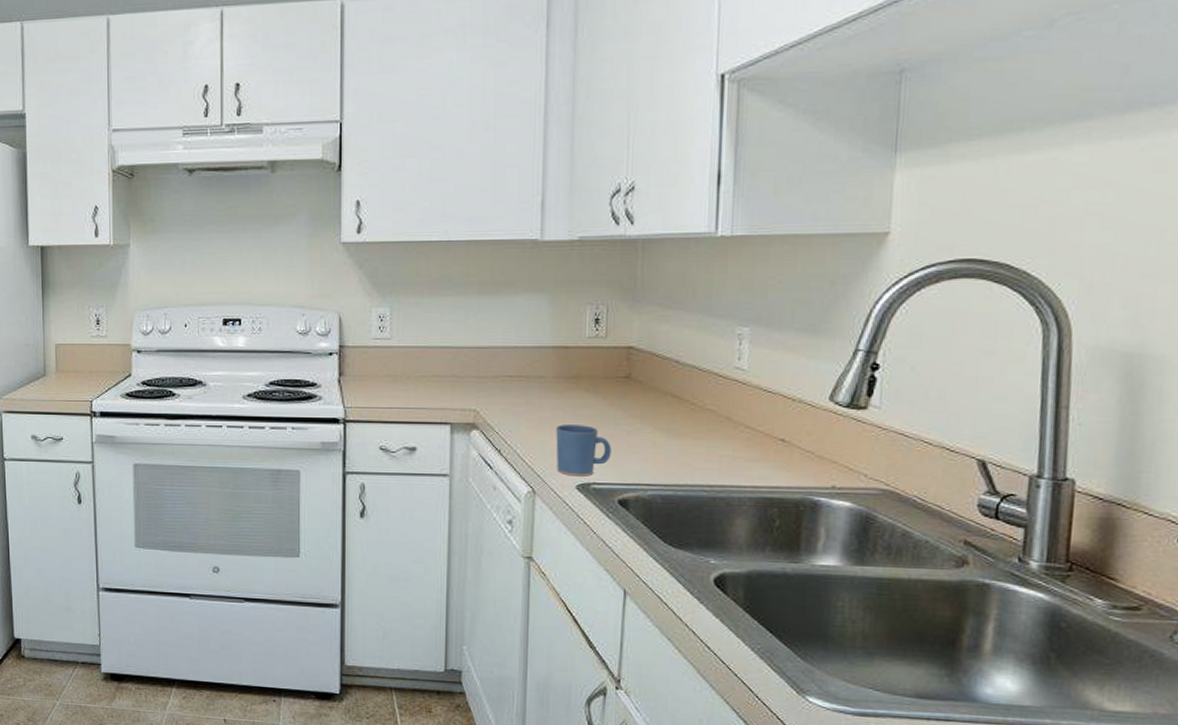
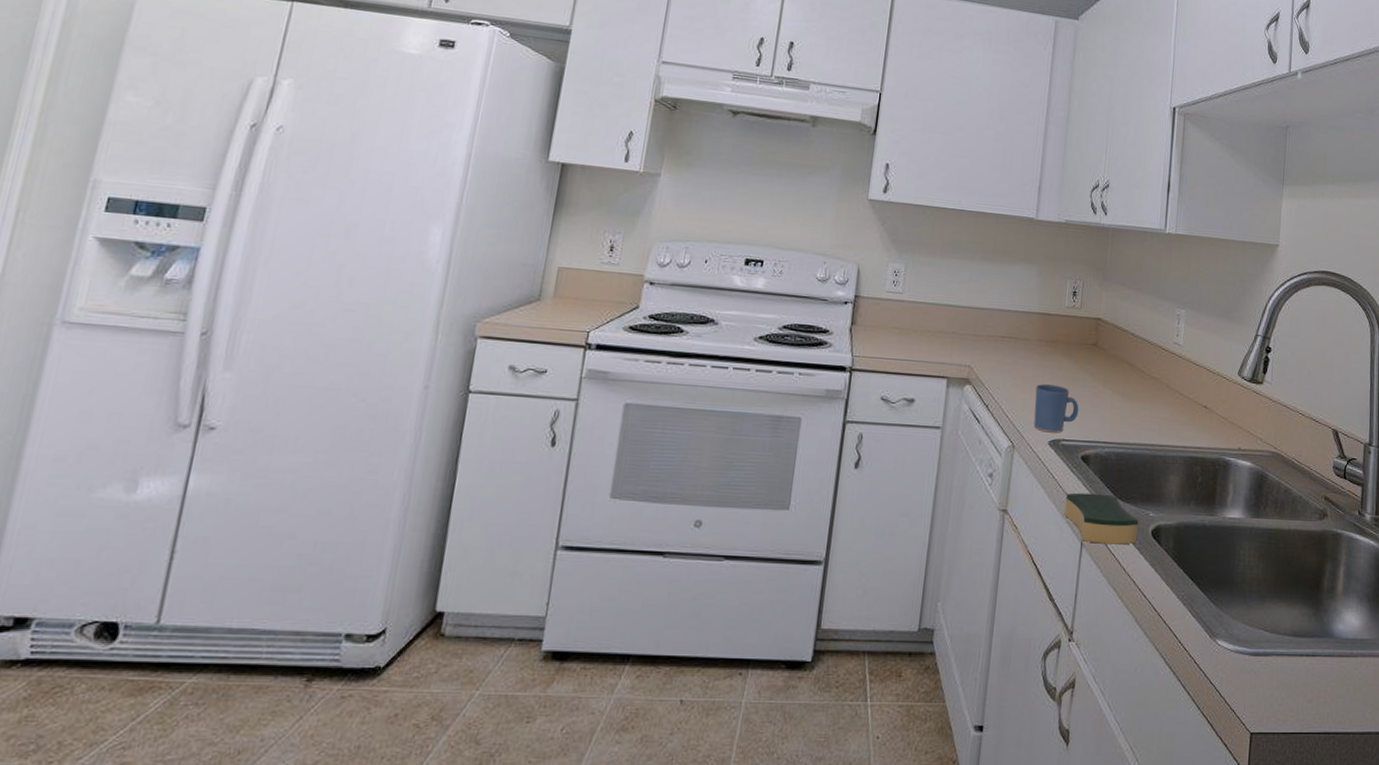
sponge: none [601,539,697,594] -> present [1064,492,1139,545]

